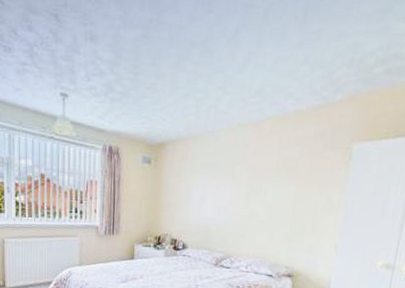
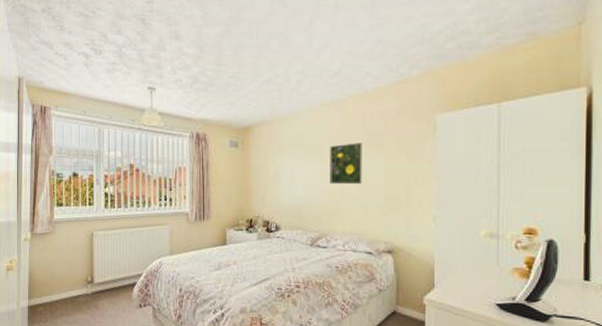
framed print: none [239,167,276,210] -> present [330,143,362,185]

